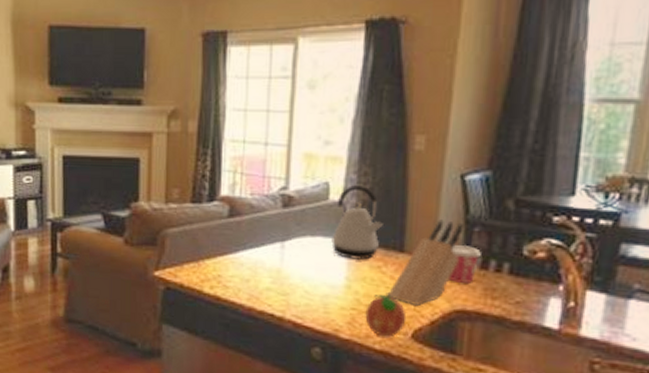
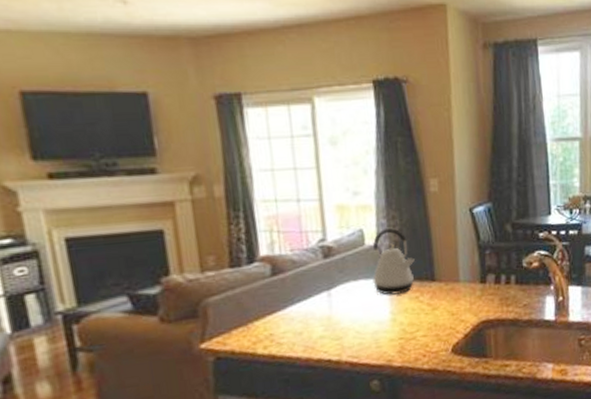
fruit: present [365,292,407,337] -> none [411,318,446,357]
knife block: present [388,220,464,306] -> none [428,248,478,325]
cup: present [449,245,481,283] -> none [472,266,494,299]

